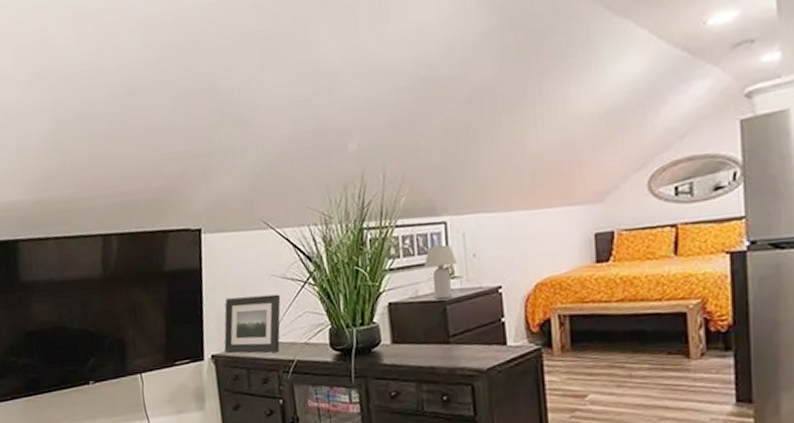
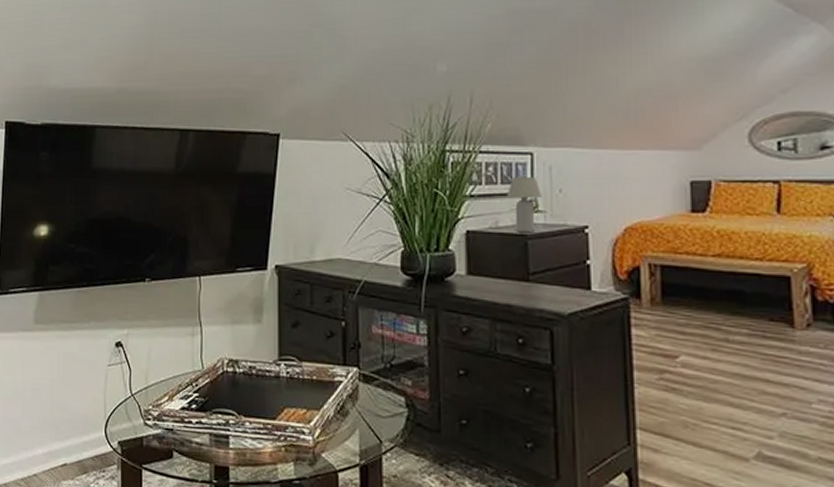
picture frame: present [224,294,281,353] -> none [290,208,354,269]

